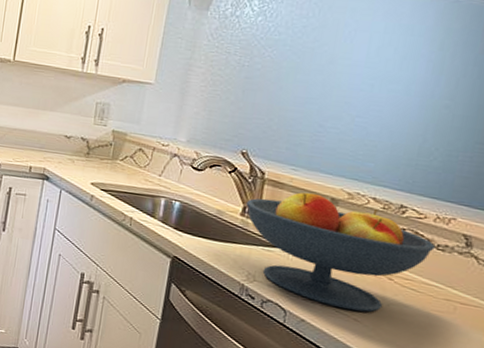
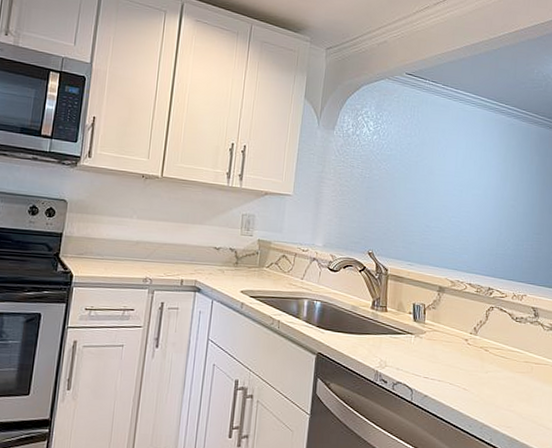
fruit bowl: present [245,192,435,313] -> none [374,283,515,382]

